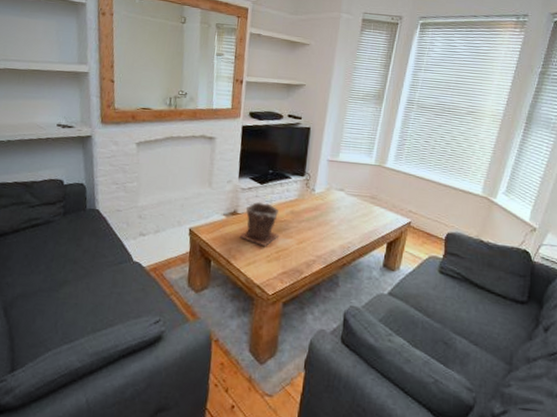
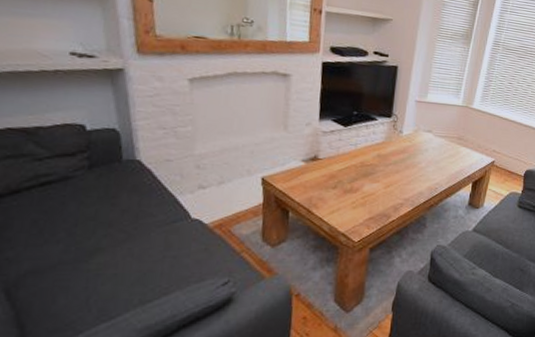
plant pot: present [240,201,280,247] -> none [322,145,366,193]

